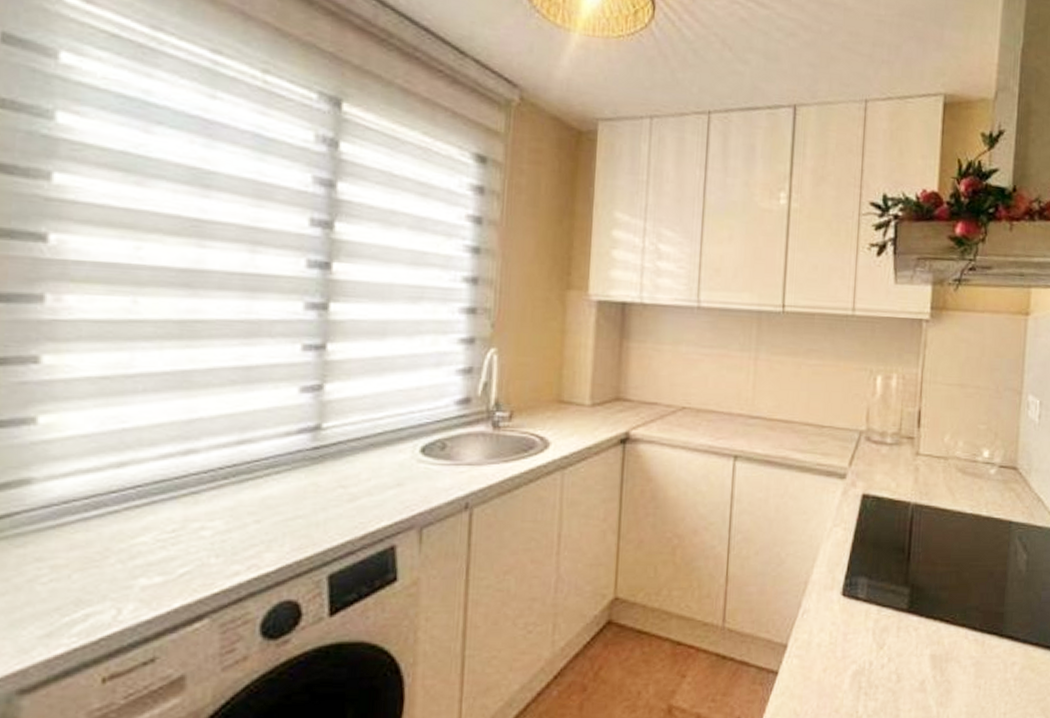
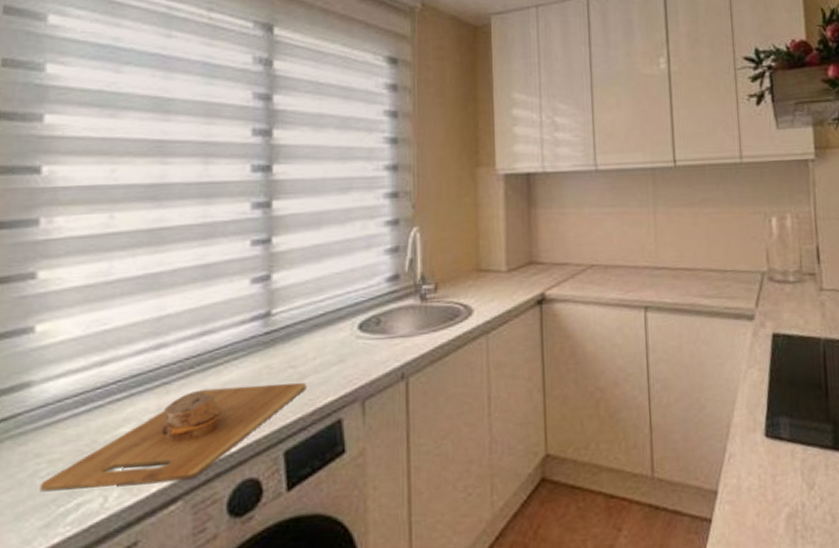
cutting board: none [40,502,358,599] -> present [39,383,307,491]

